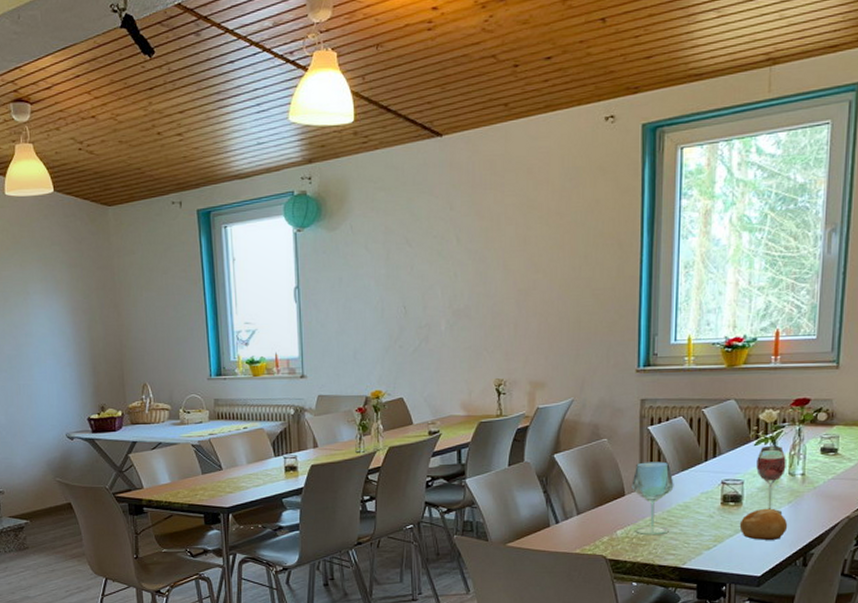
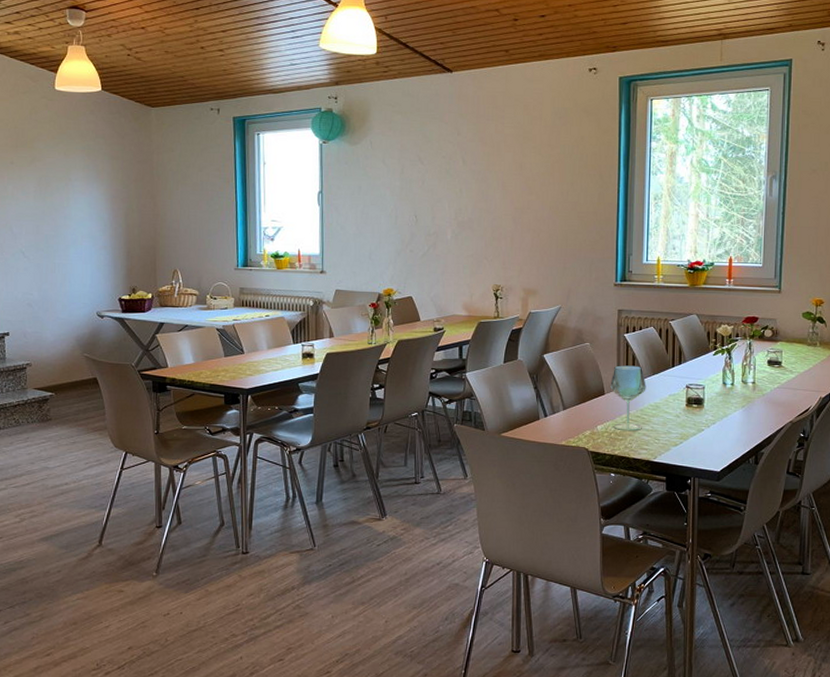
bread roll: present [739,508,788,540] -> none [701,411,742,439]
wineglass: present [756,446,786,514] -> none [715,357,740,417]

